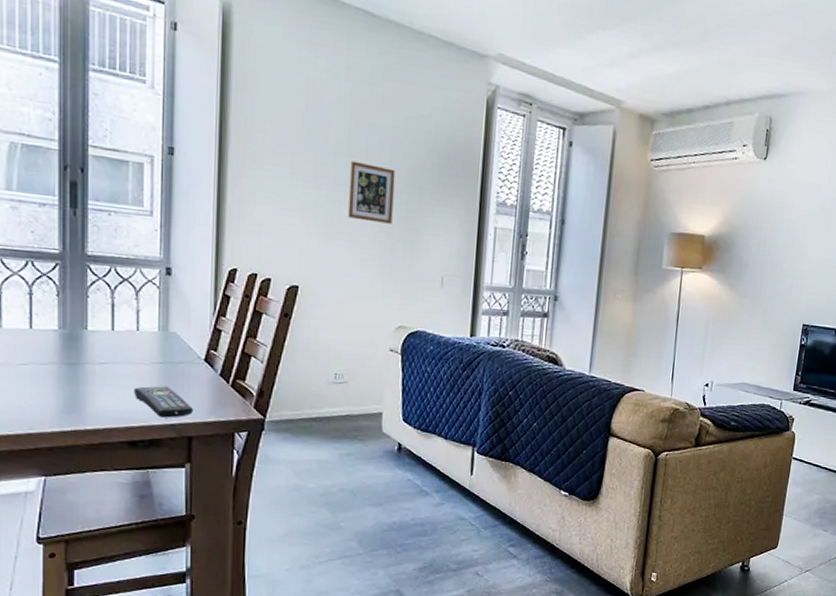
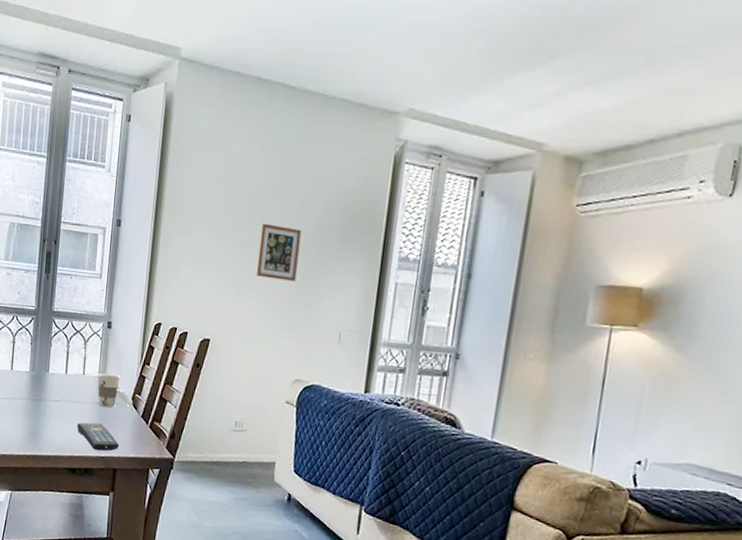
cup: none [156,327,208,368] -> present [97,373,133,408]

